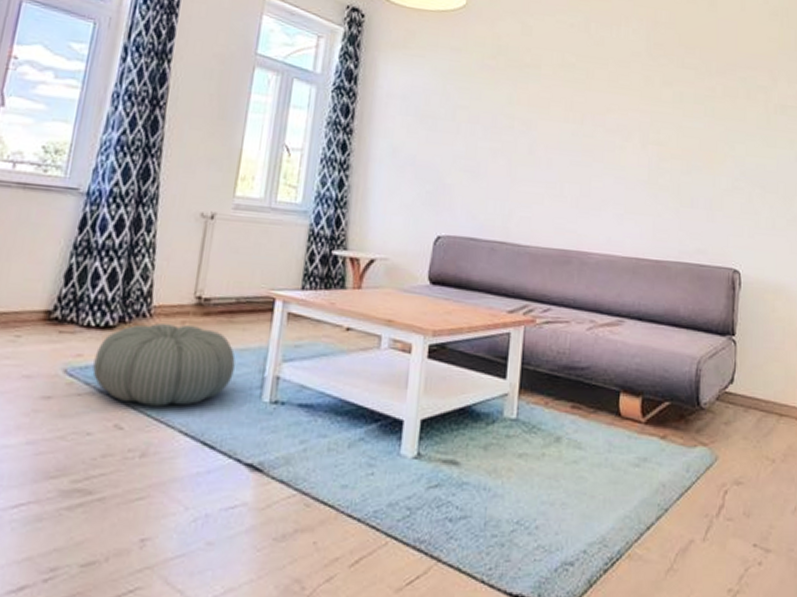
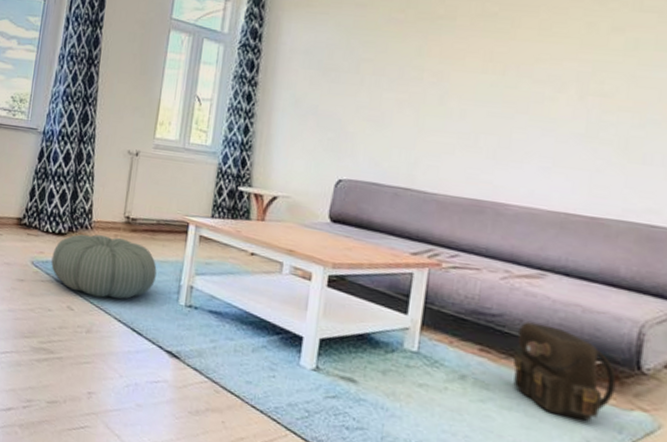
backpack: none [601,371,682,465] -> present [513,321,617,422]

